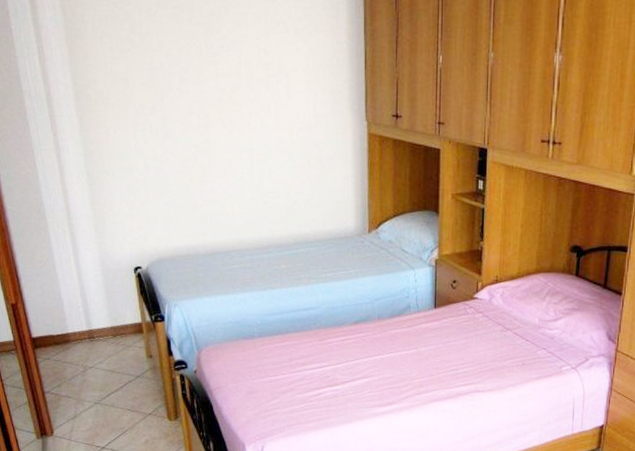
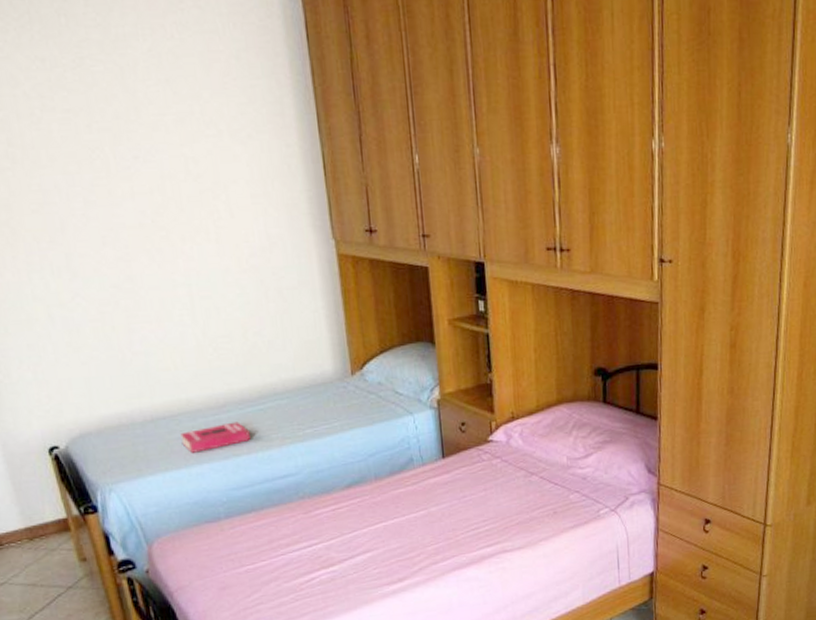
book: none [232,261,284,283] -> present [180,421,250,453]

